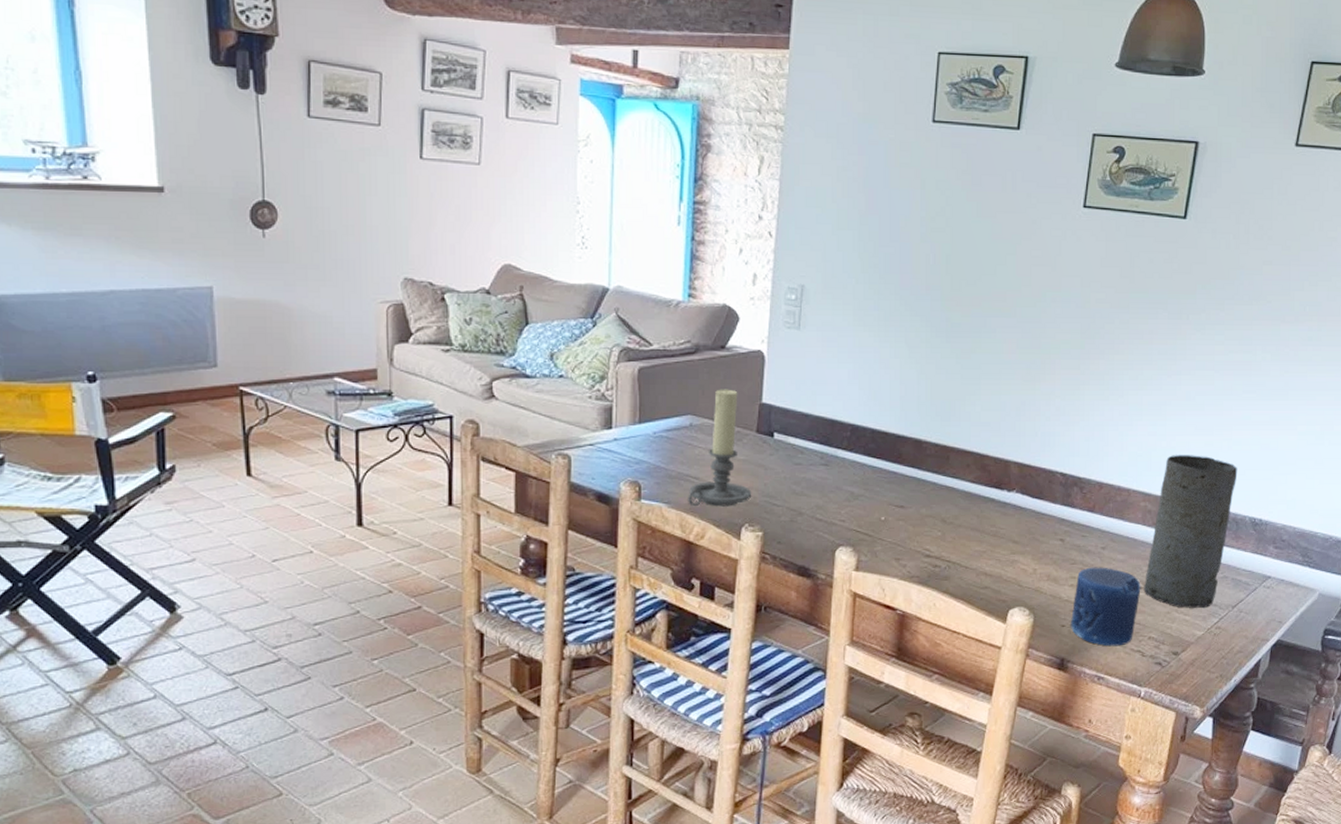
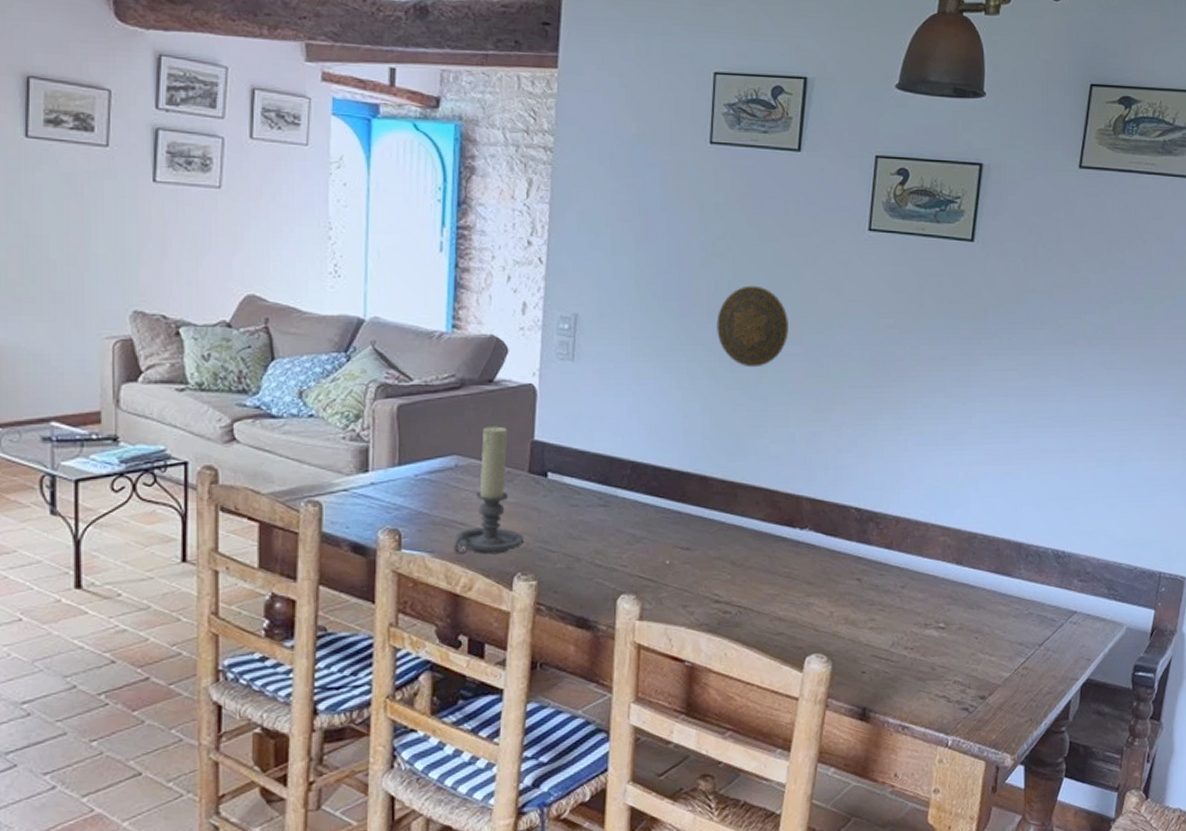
decorative plate: none [934,260,1003,338] -> present [716,285,789,368]
candle: present [1070,567,1141,647] -> none [871,607,944,693]
vase: present [1143,455,1238,608] -> none [946,485,1038,648]

